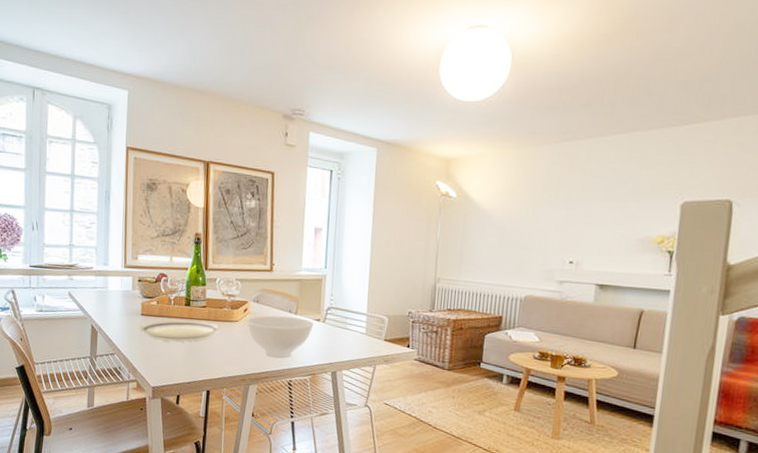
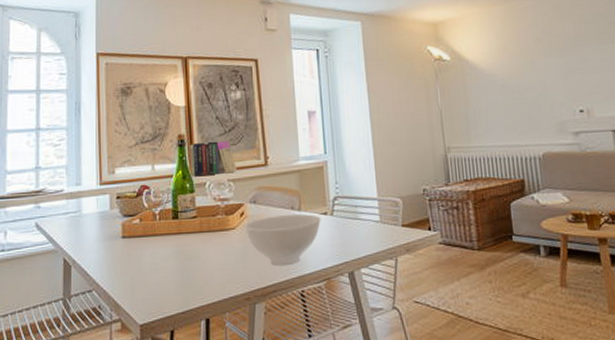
plate: present [139,319,220,342] -> none [121,234,214,265]
books: none [204,243,246,275] -> present [190,140,238,177]

